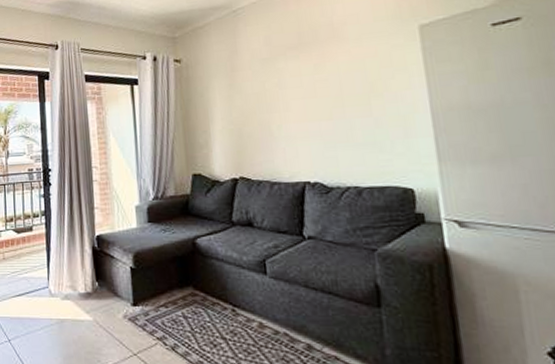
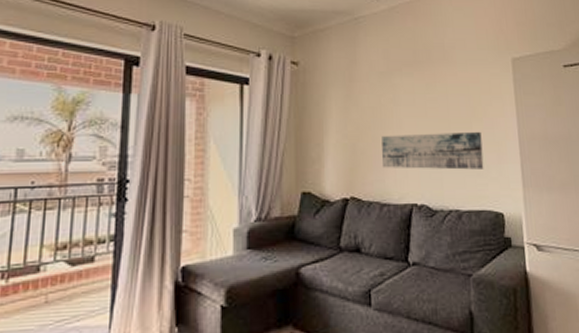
wall art: none [268,107,387,150] -> present [381,132,484,170]

